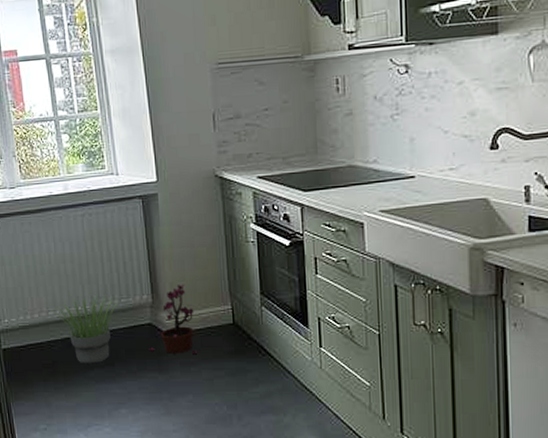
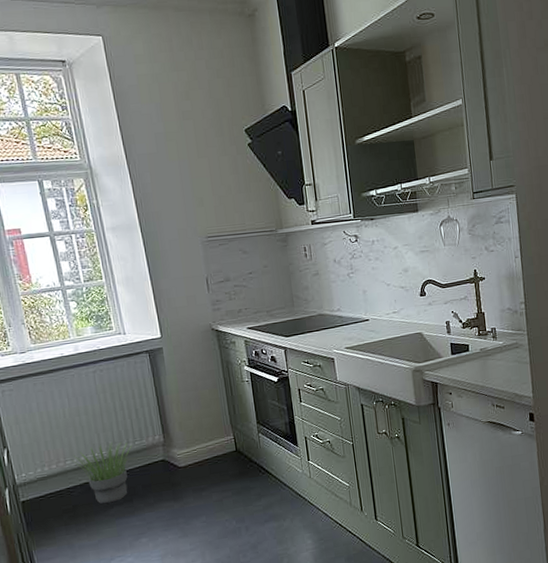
potted plant: present [149,284,198,355] -> none [163,423,208,484]

